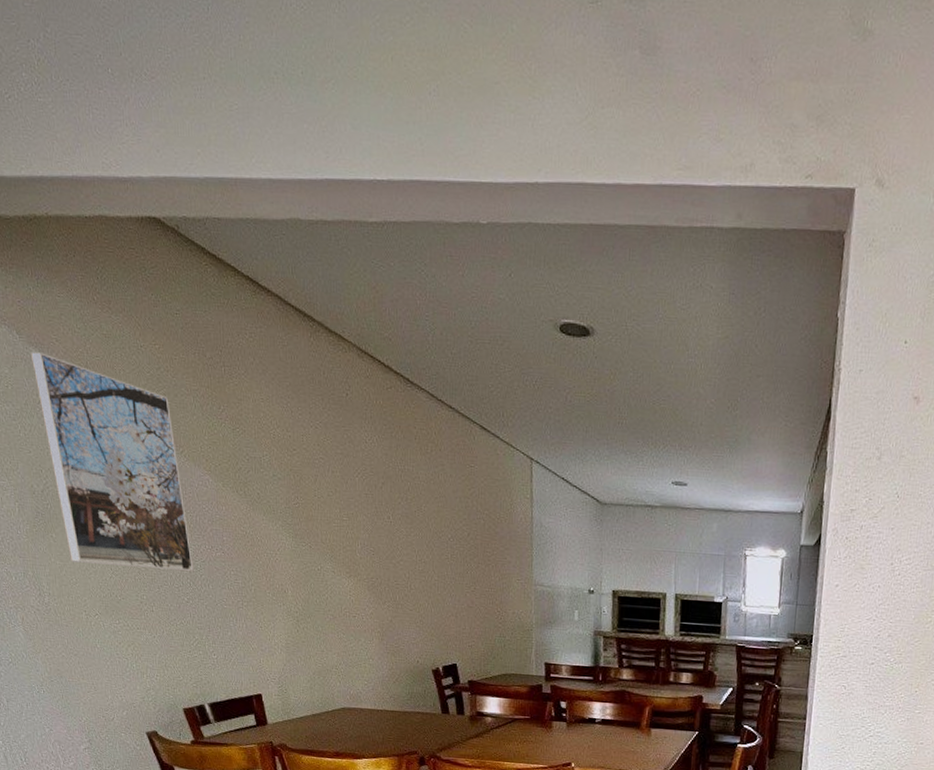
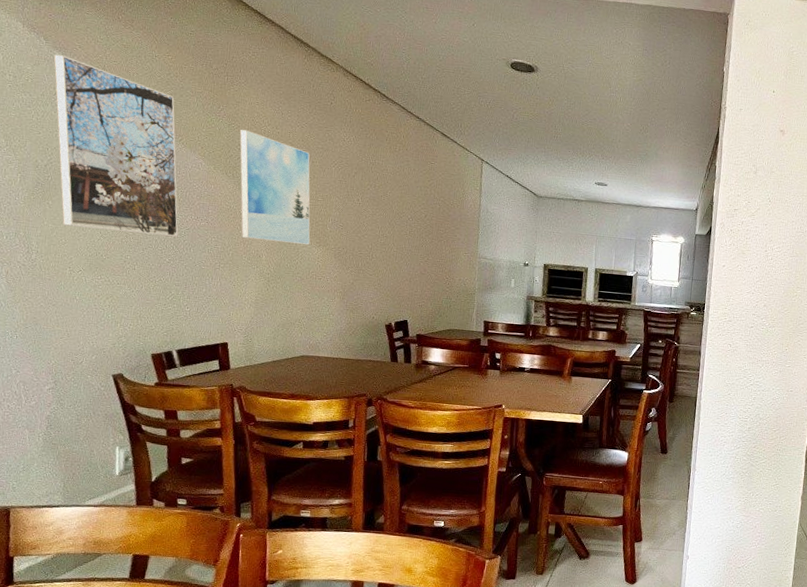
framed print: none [246,434,339,576] -> present [239,129,311,246]

